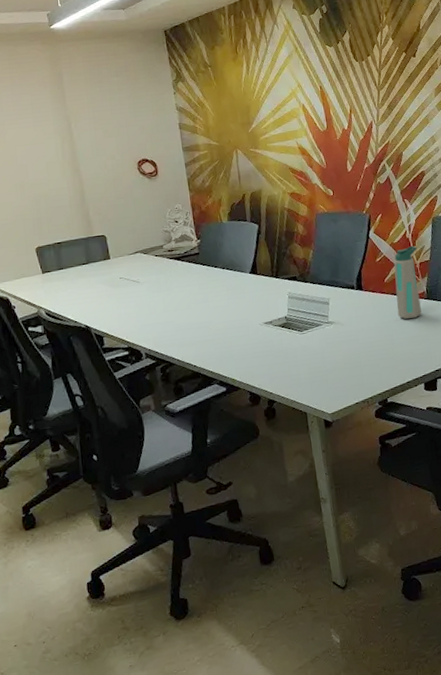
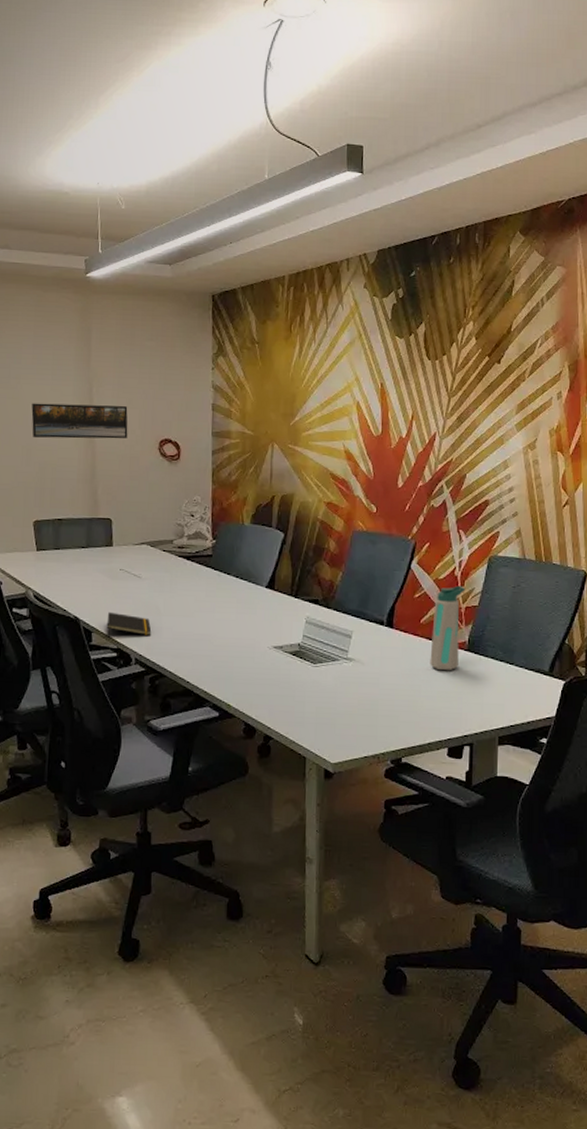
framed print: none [18,136,109,174] -> present [31,403,128,439]
notepad: none [114,316,156,339] -> present [106,611,152,638]

